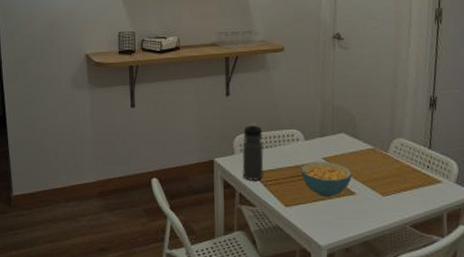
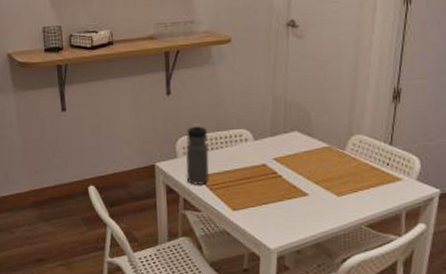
cereal bowl: present [301,161,352,197] -> none [250,162,305,199]

